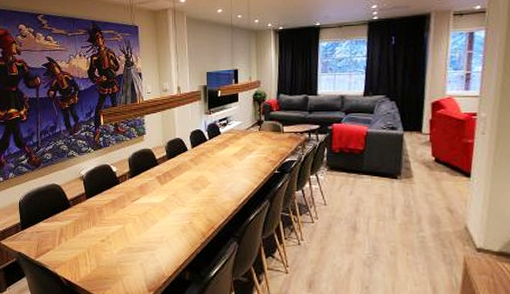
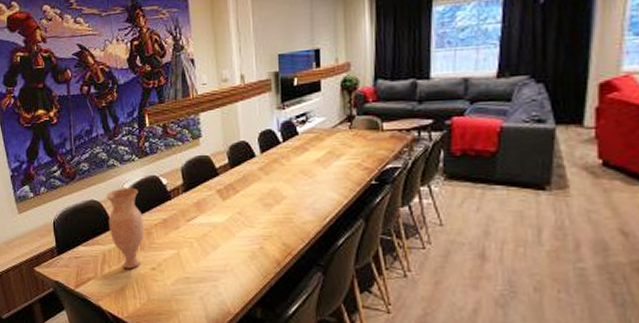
vase: none [65,174,96,241] -> present [106,188,144,269]

